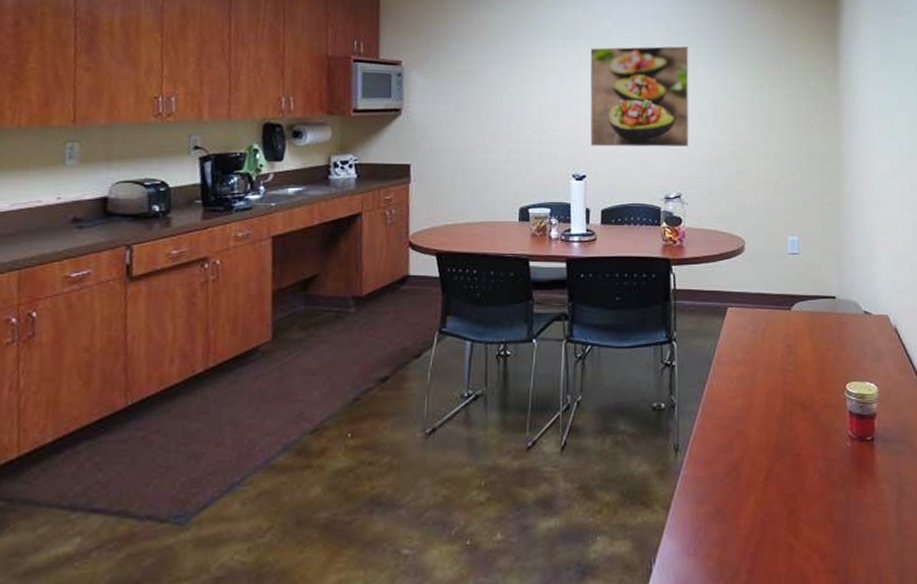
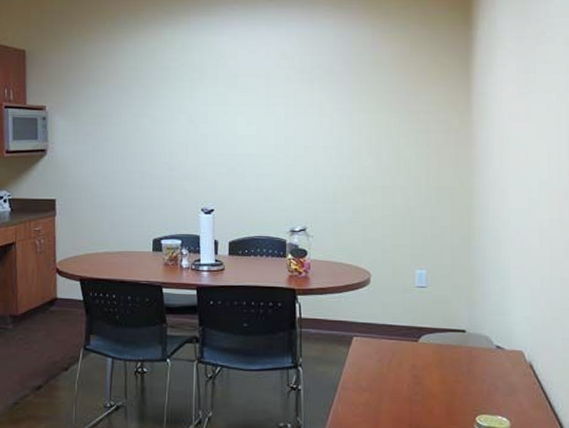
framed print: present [590,46,689,147] -> none [217,84,314,182]

